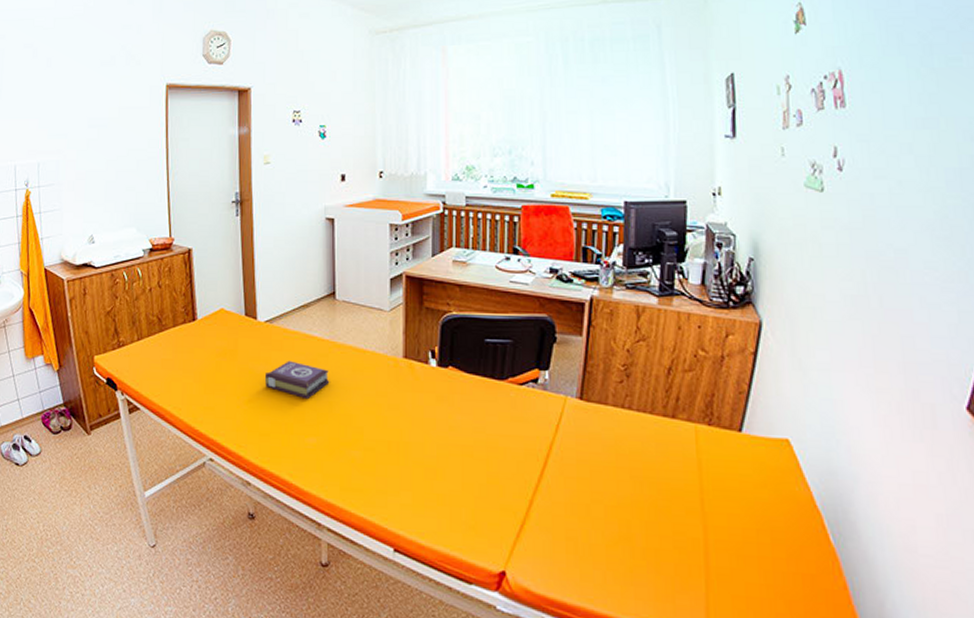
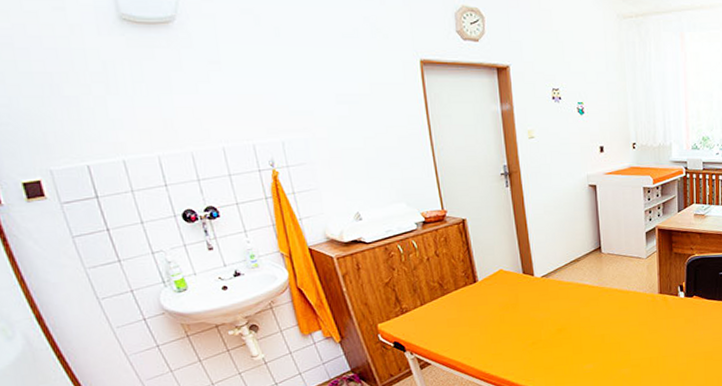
book: present [264,360,330,400] -> none [545,306,601,336]

